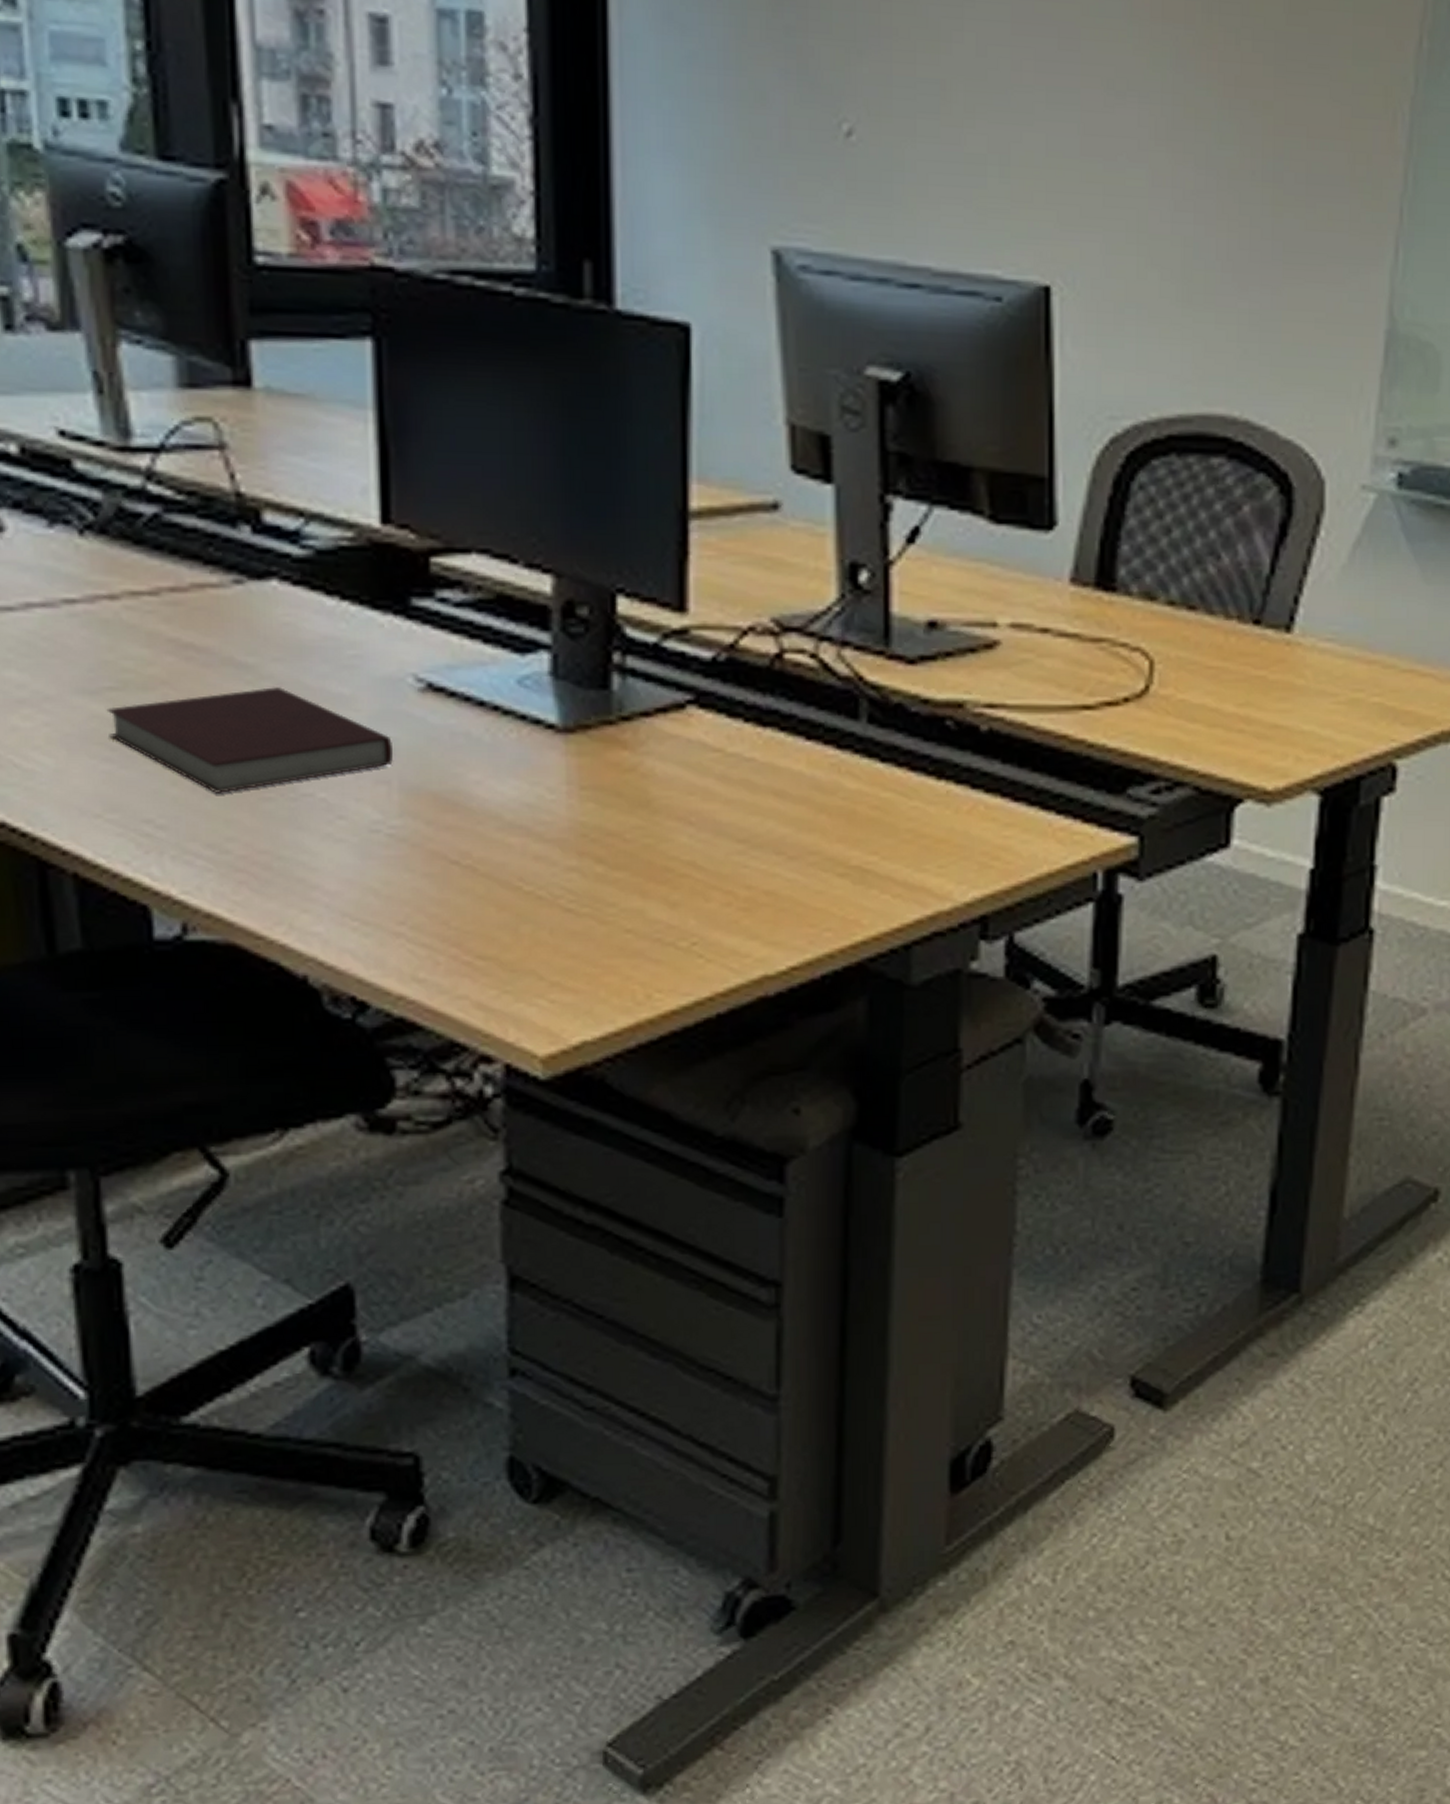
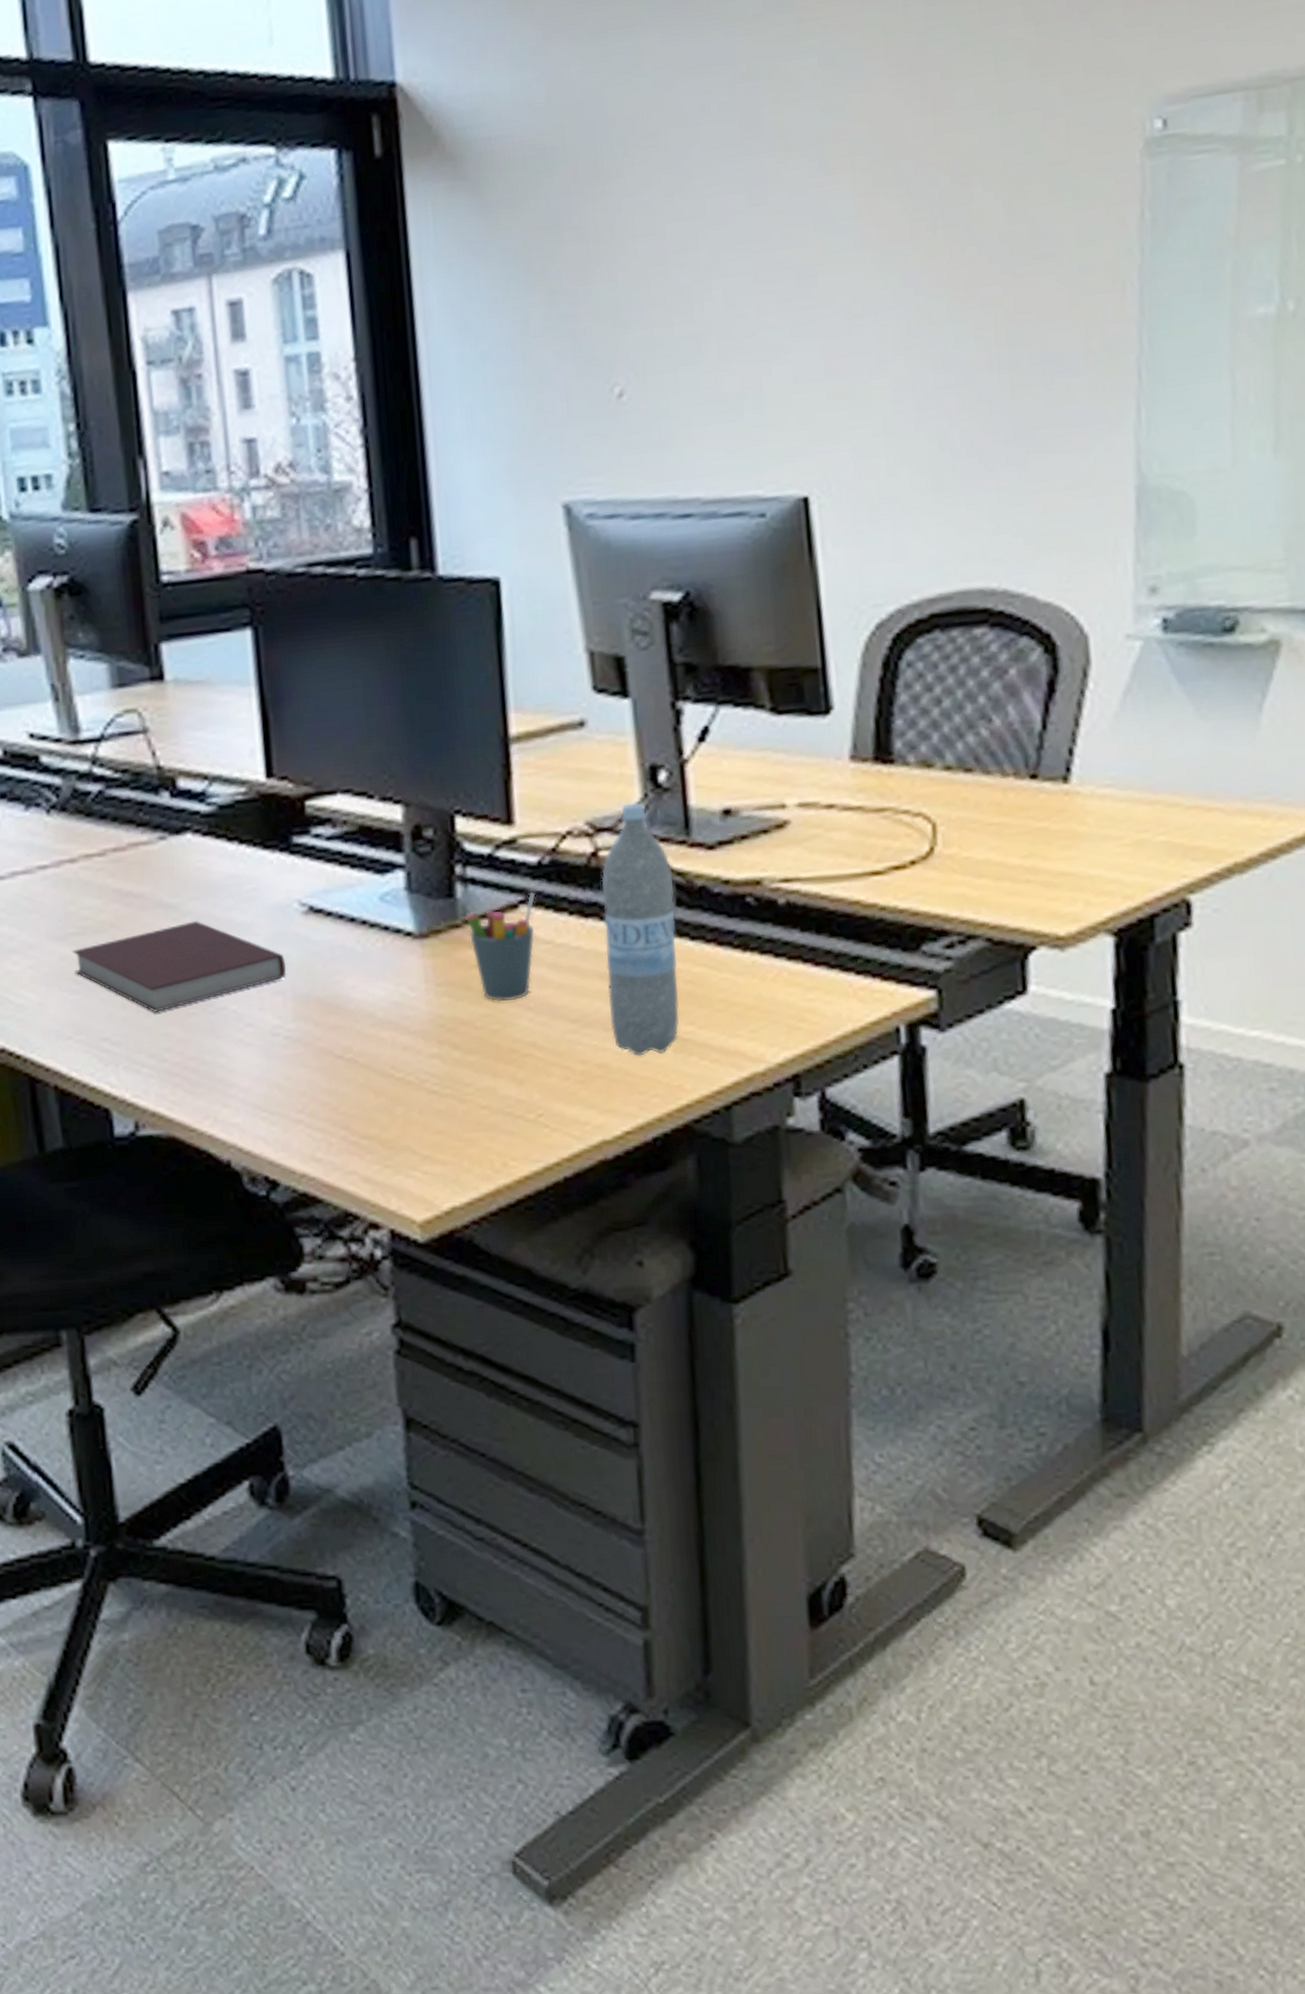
pen holder: none [622,692,706,813] -> present [466,892,535,1002]
water bottle: none [782,603,867,885] -> present [601,802,680,1057]

